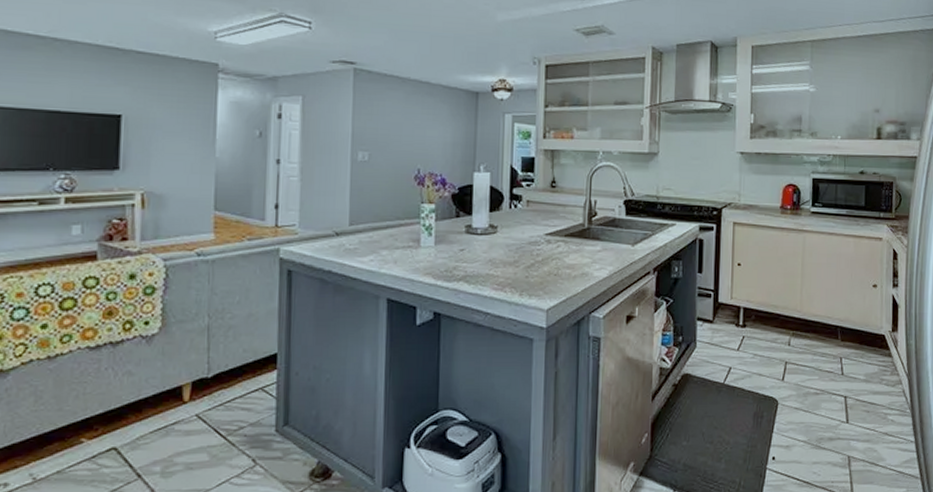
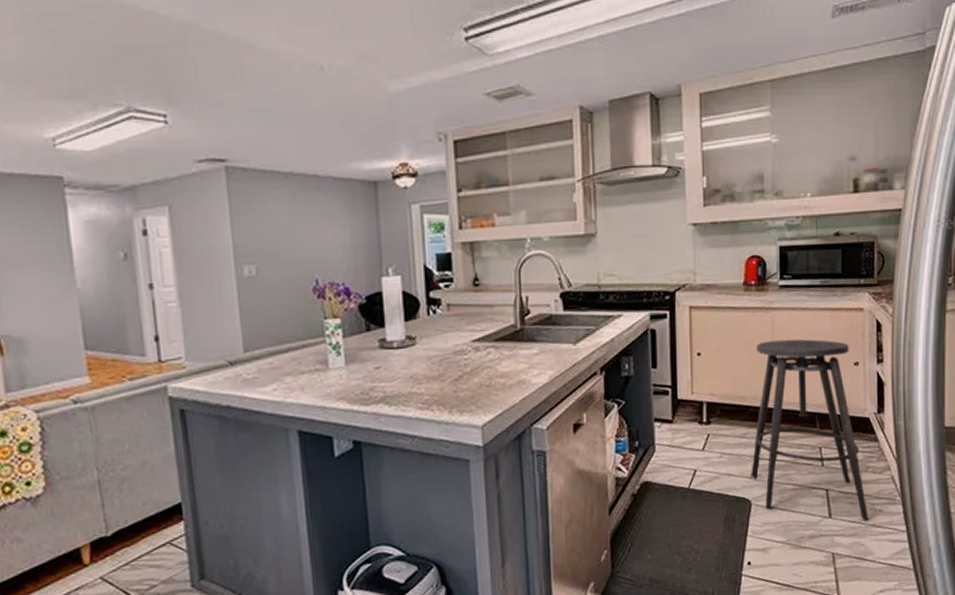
stool: none [779,258,882,429] -> present [751,338,869,521]

